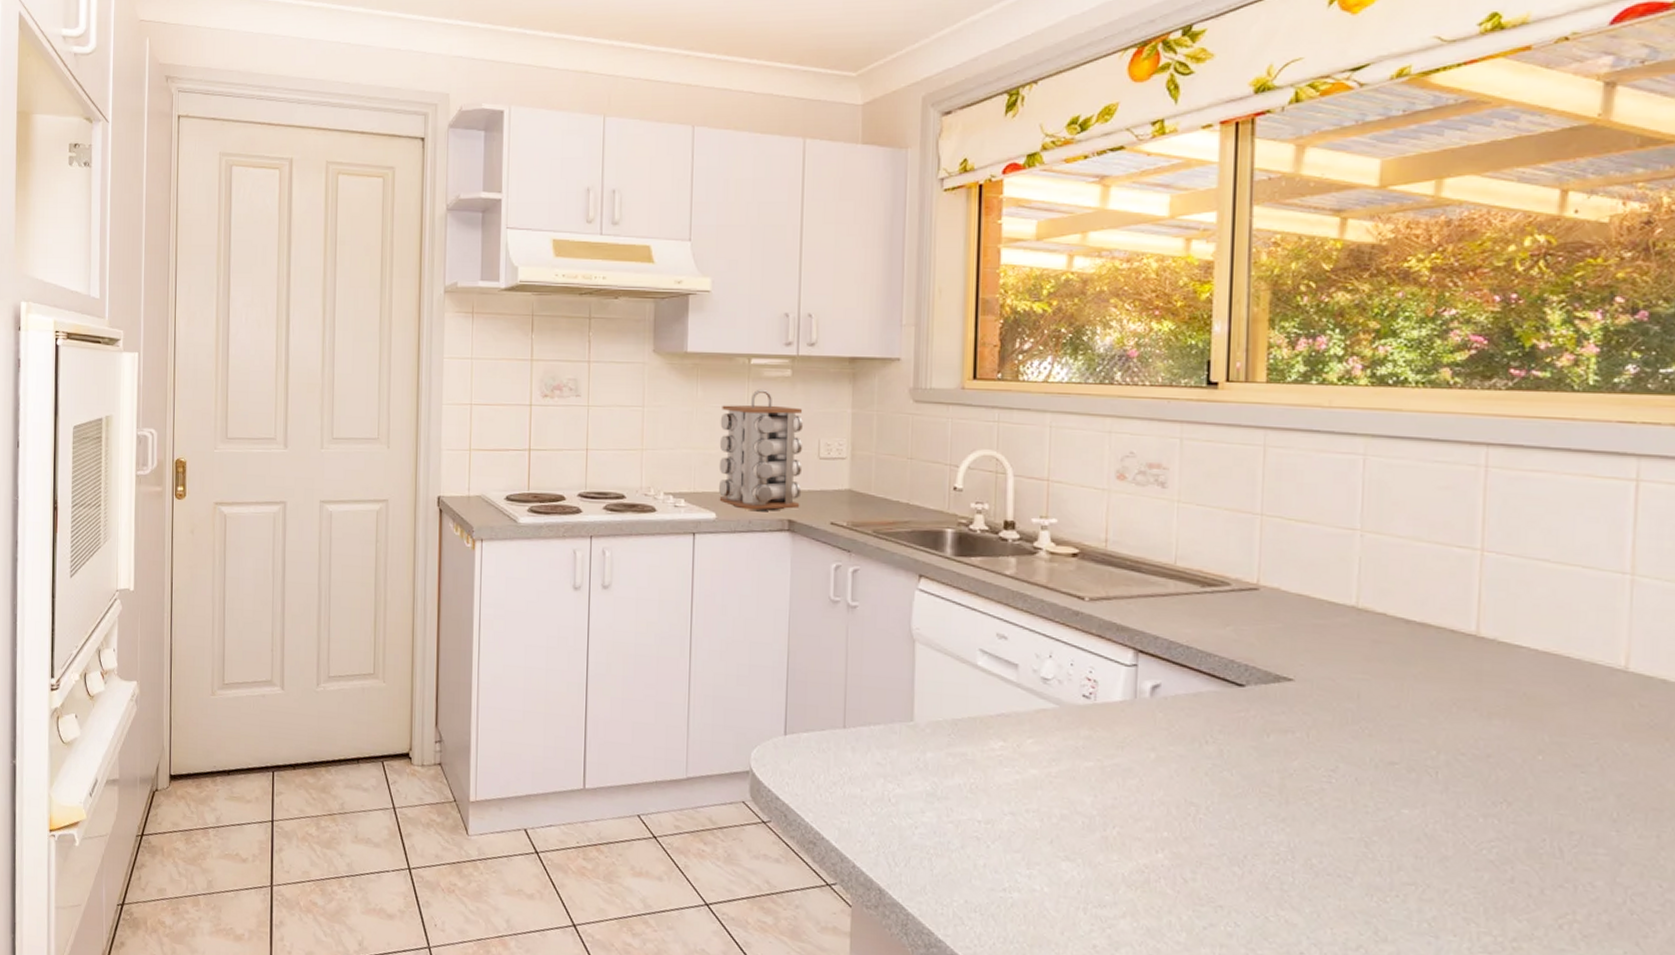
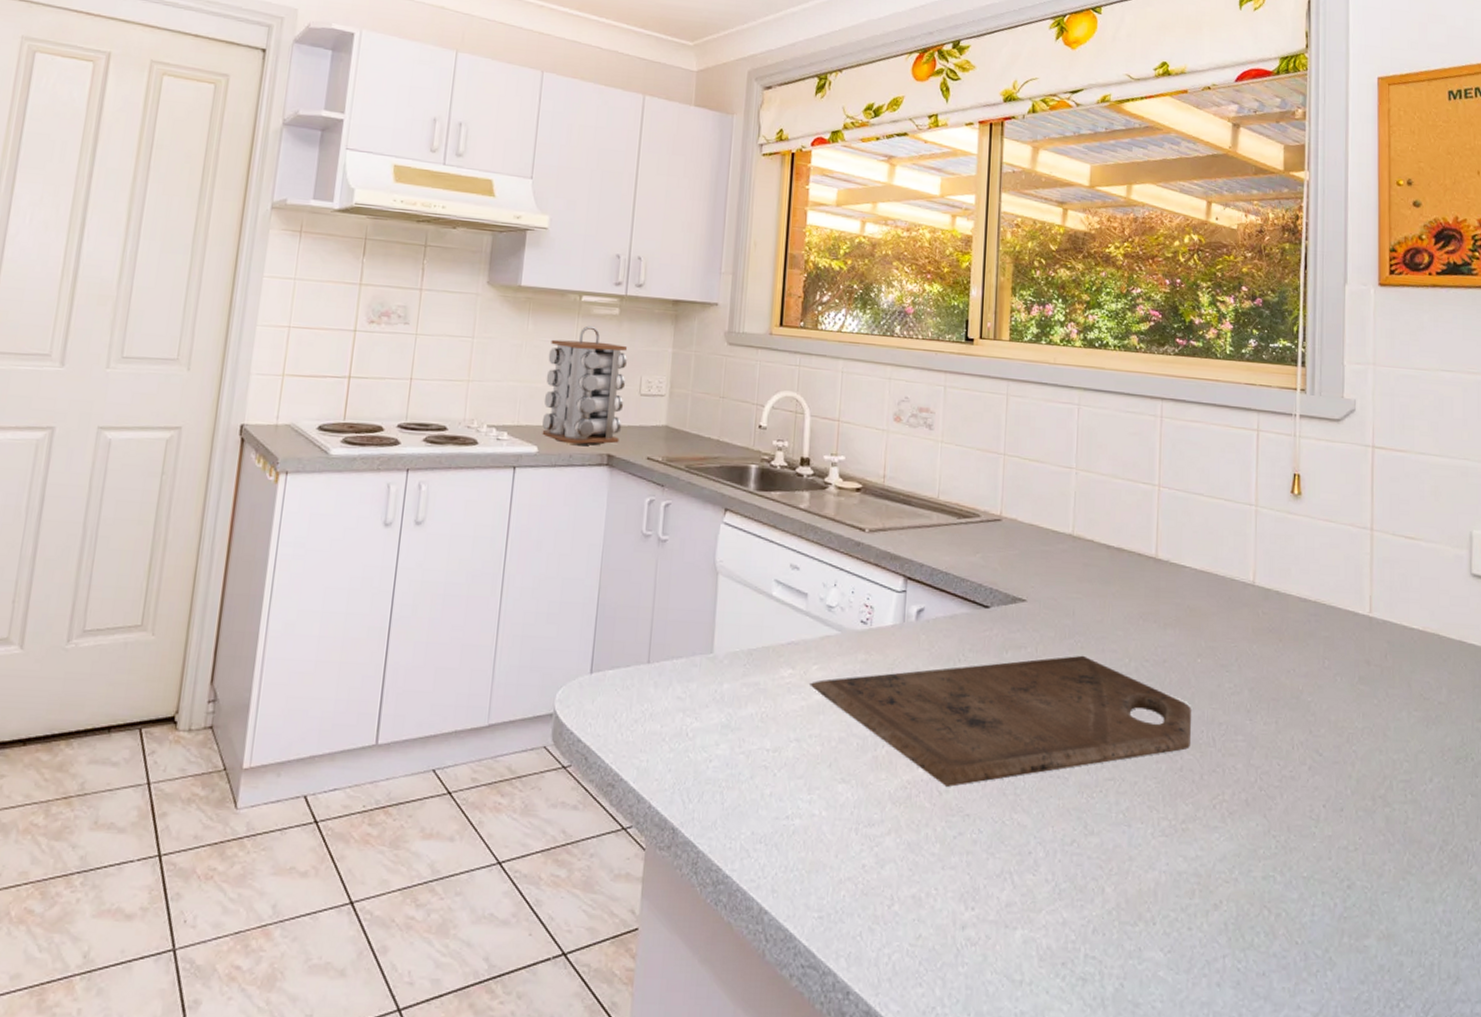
cutting board: none [1024,744,1527,875] -> present [810,655,1191,787]

